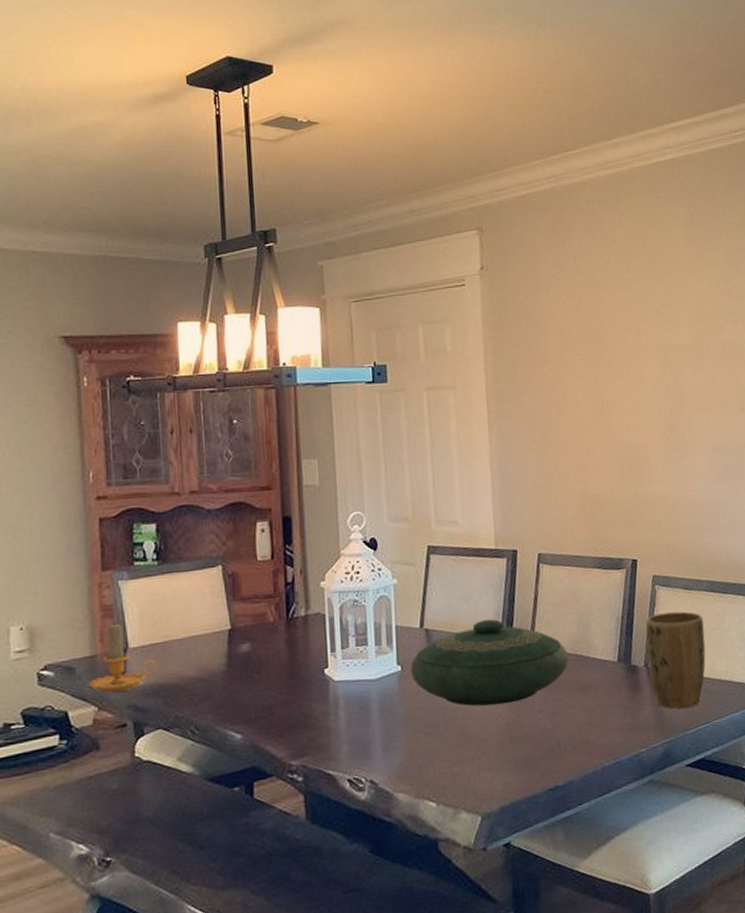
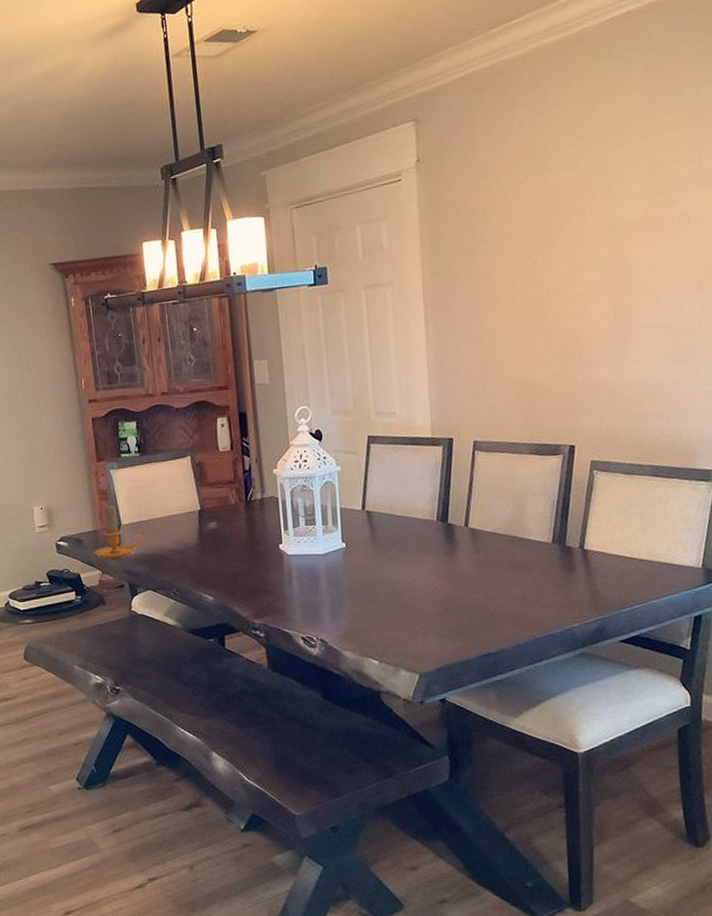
decorative bowl: present [410,619,569,707] -> none [353,502,503,580]
plant pot: present [645,611,706,709] -> none [582,495,646,588]

